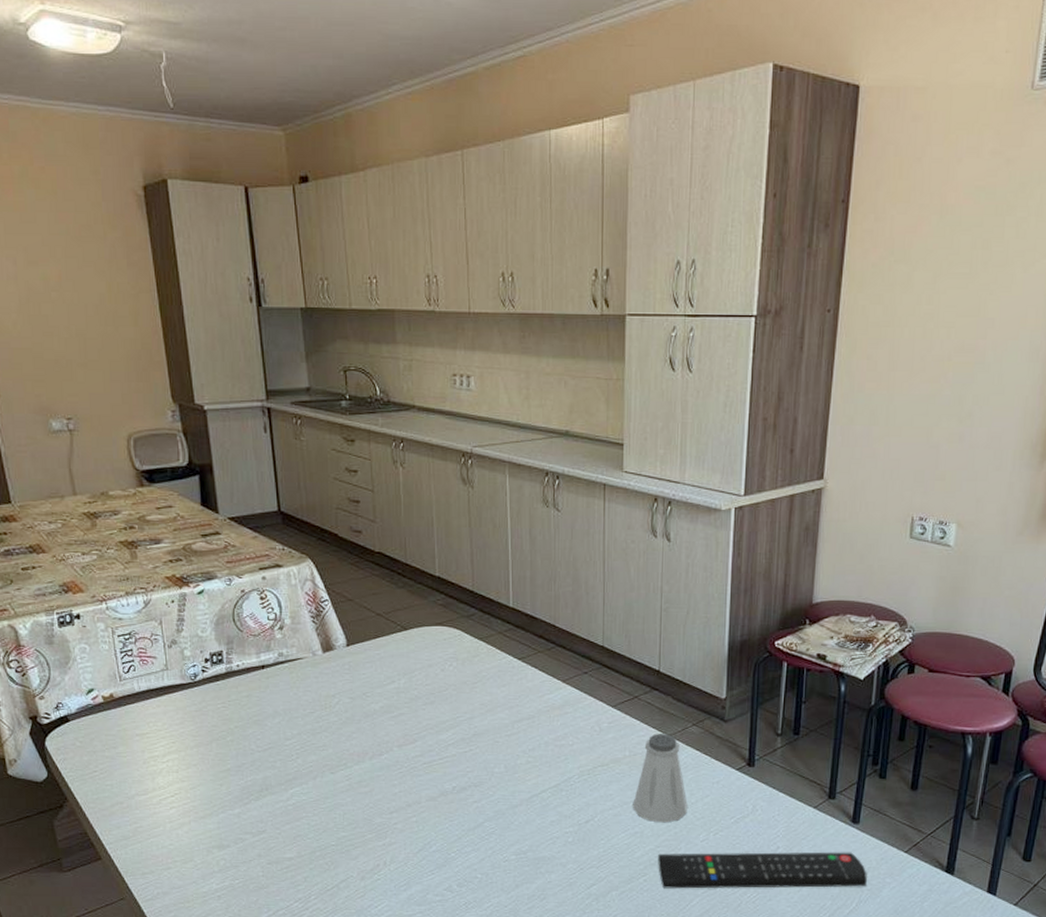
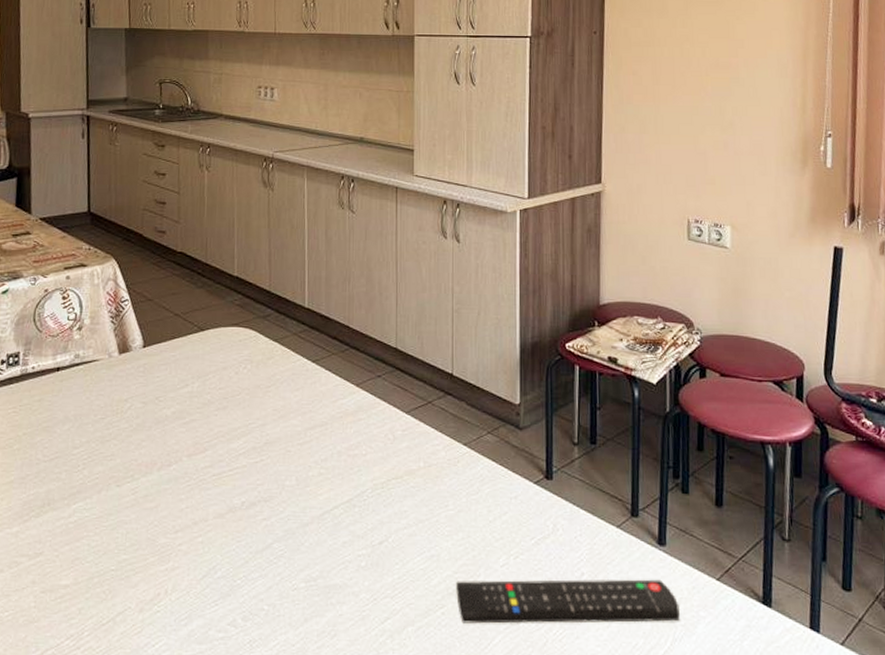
saltshaker: present [633,734,688,823] -> none [428,442,485,545]

